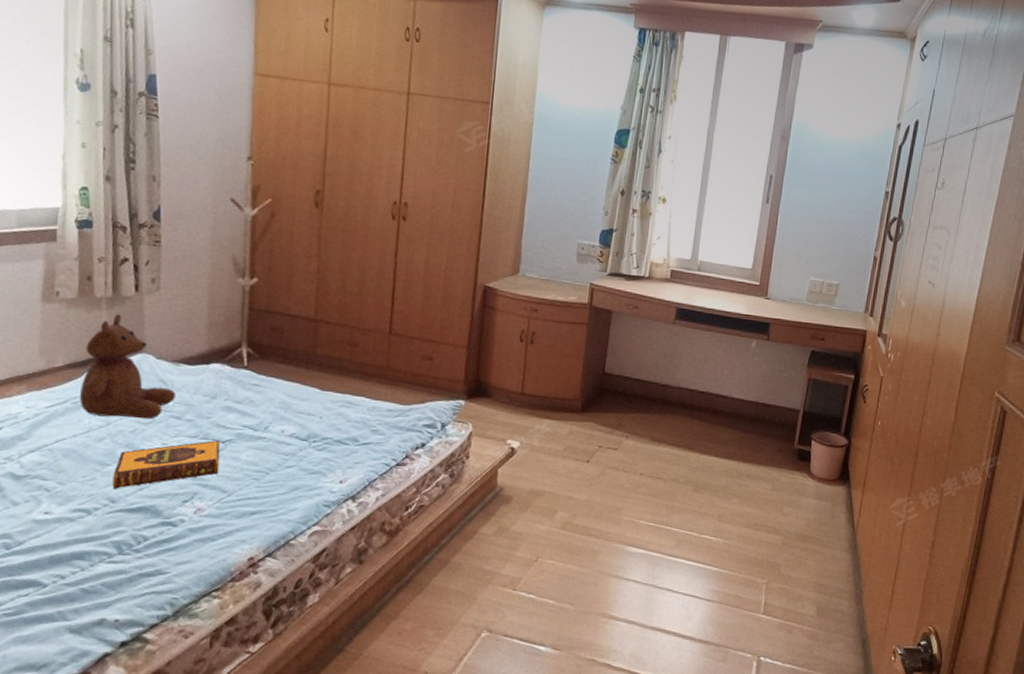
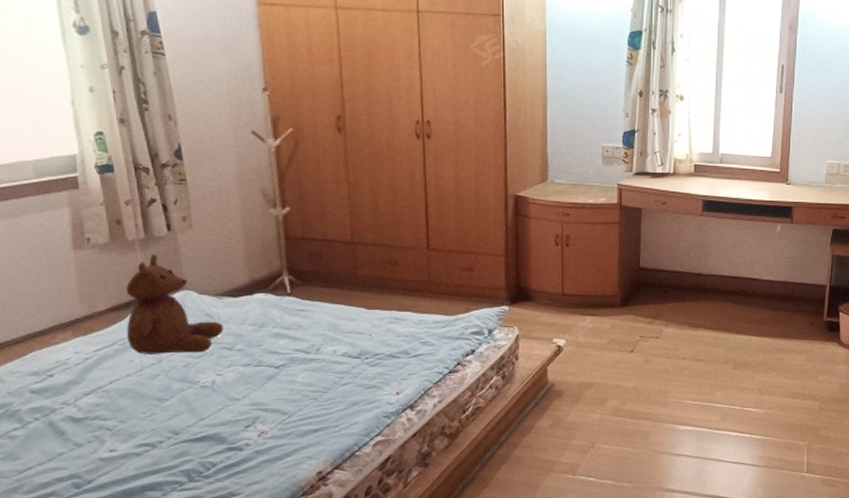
hardback book: present [112,440,220,489] -> none [172,366,277,422]

